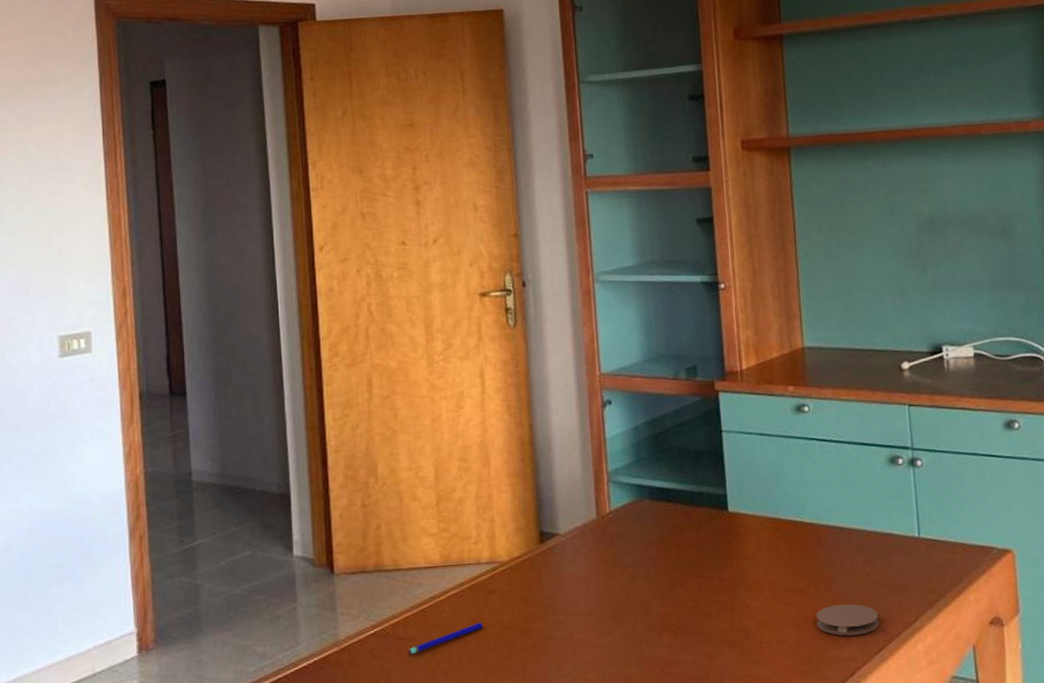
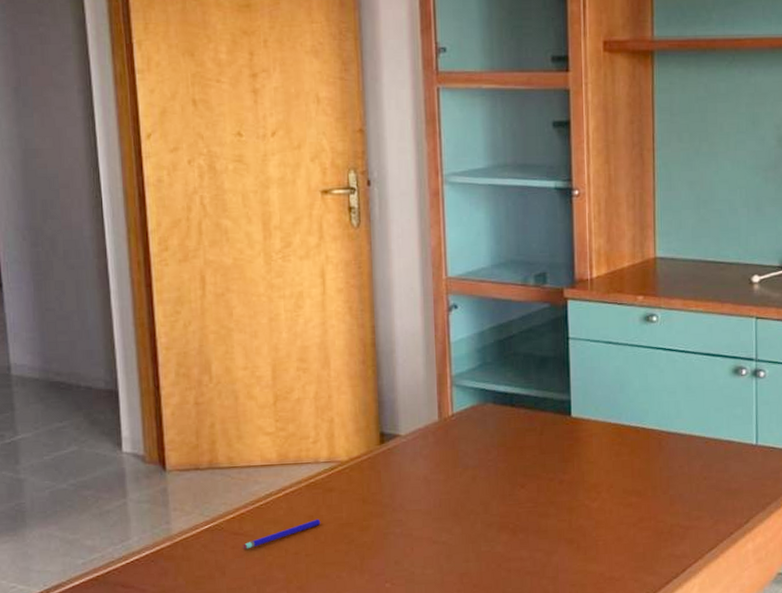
coaster: present [816,604,880,636] -> none [652,506,713,536]

